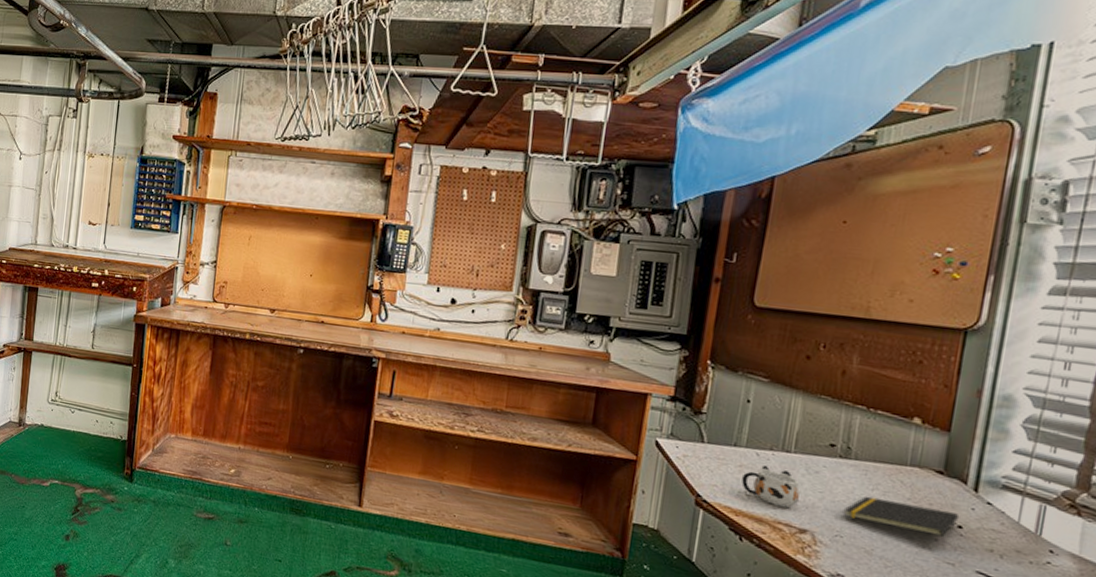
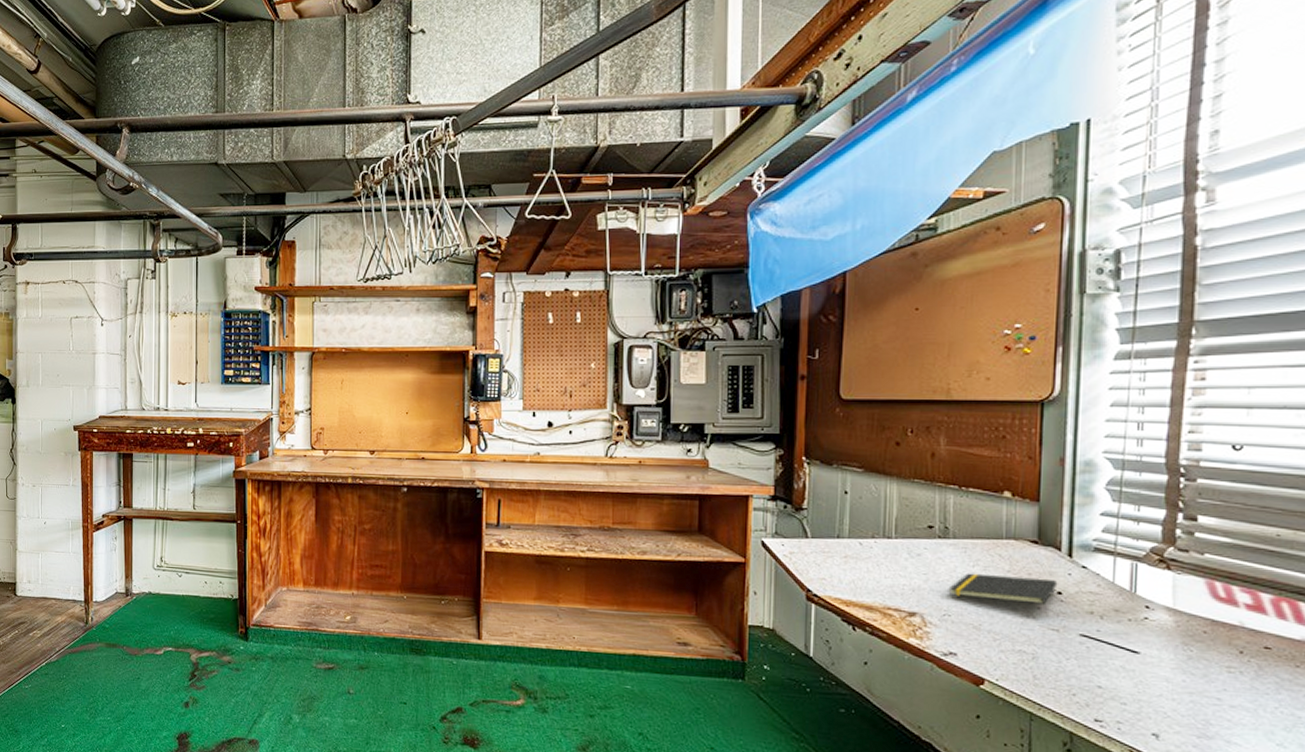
mug: present [742,465,800,508] -> none [849,553,905,592]

